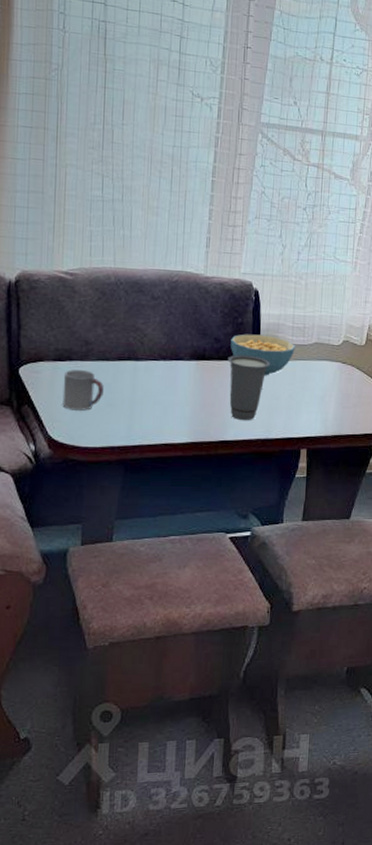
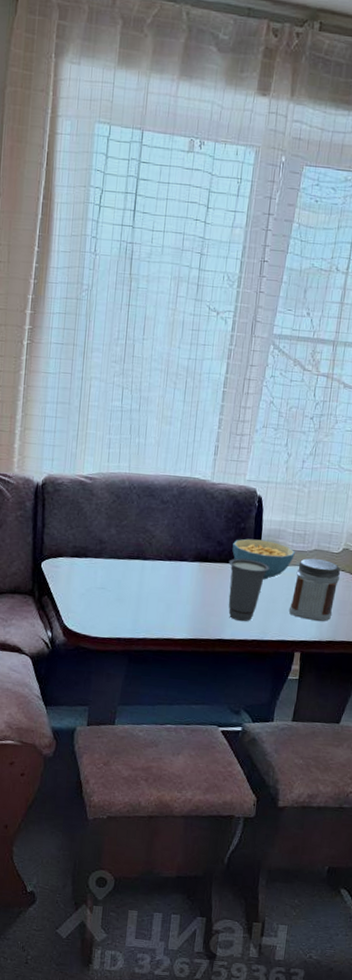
cup: present [62,370,104,411] -> none [77,566,114,604]
jar: none [292,351,342,417] -> present [288,558,340,622]

